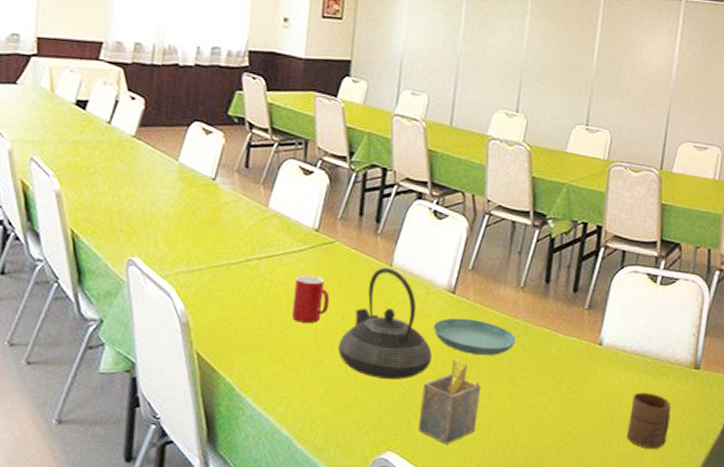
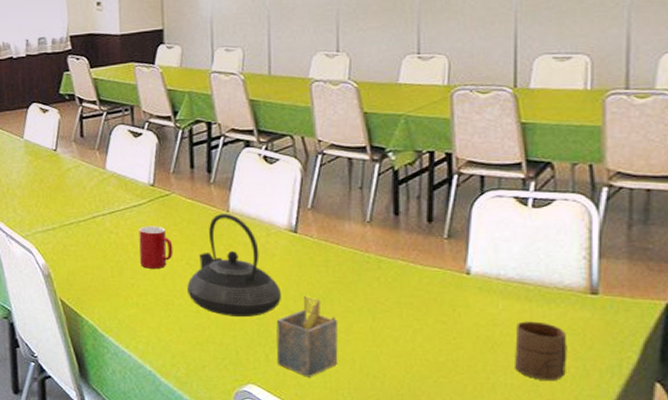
saucer: present [433,318,516,356] -> none [278,256,370,291]

